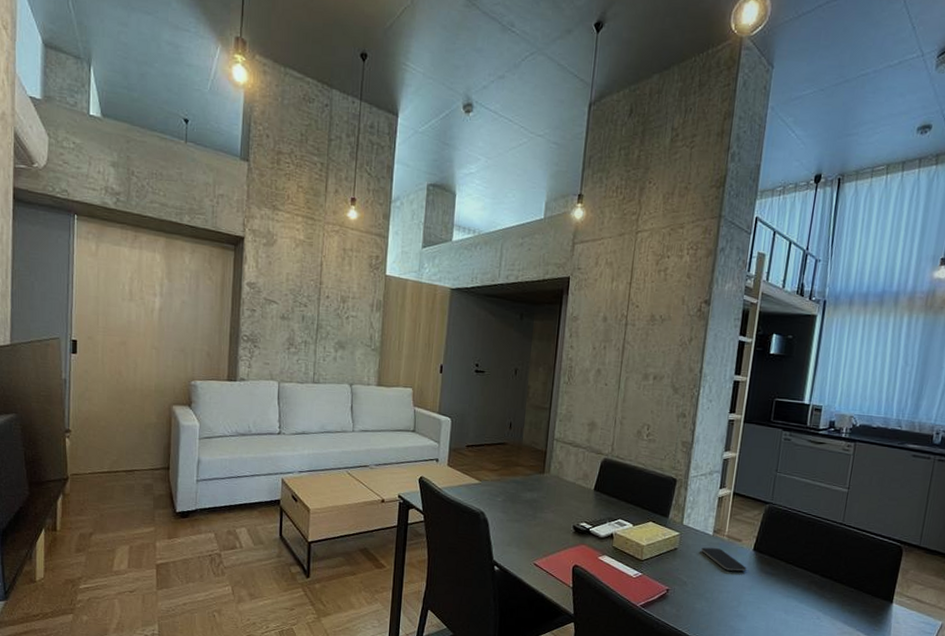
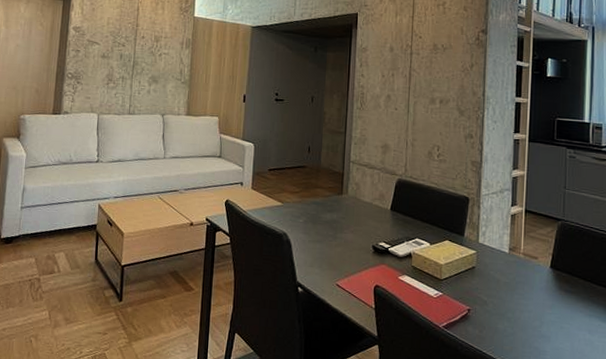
smartphone: present [701,547,747,572] -> none [499,265,546,290]

